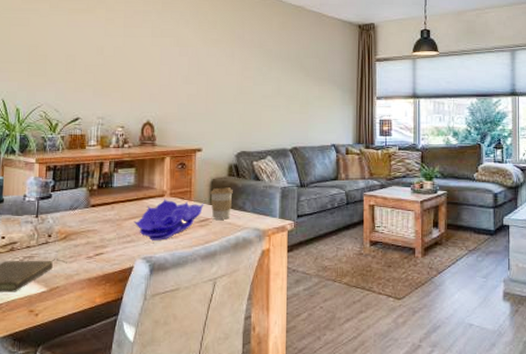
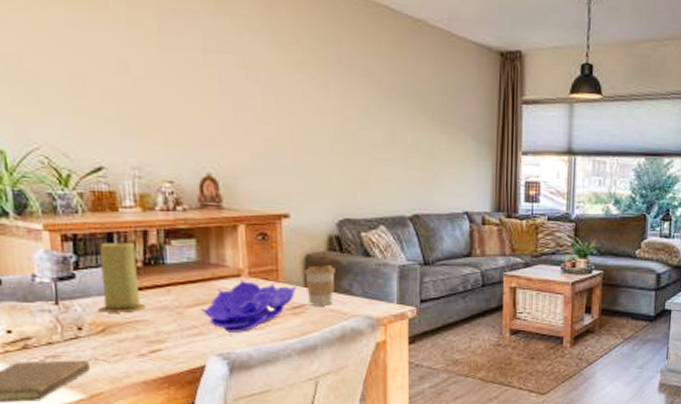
candle: none [64,171,96,224] -> present [99,242,146,313]

